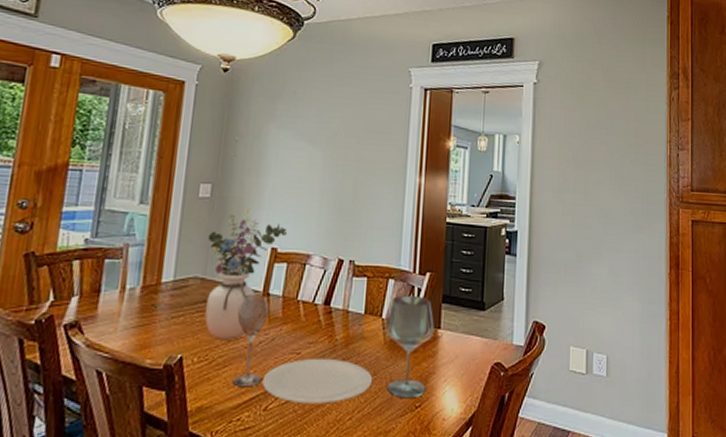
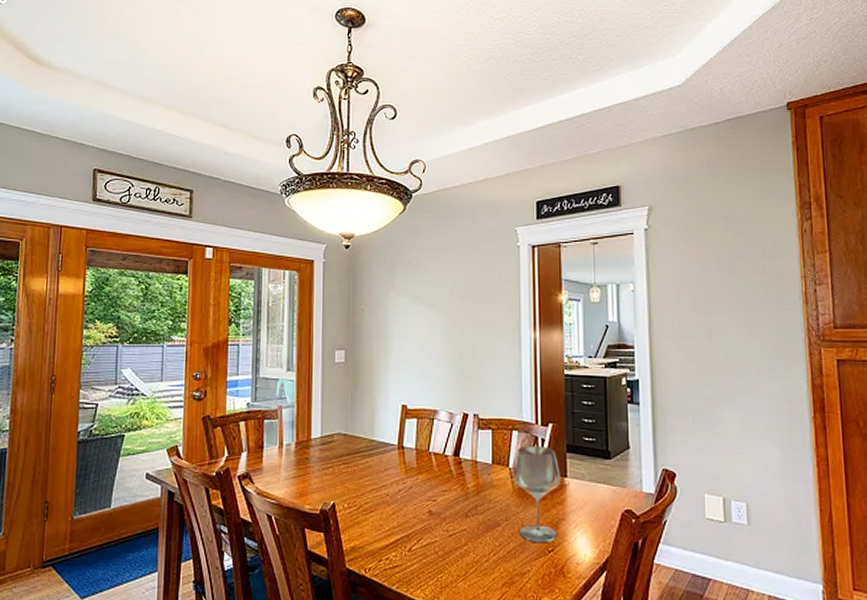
bouquet: present [204,208,287,340] -> none [346,370,414,488]
wineglass: present [232,294,270,388] -> none [378,447,405,531]
plate: present [262,358,373,404] -> none [405,504,505,547]

